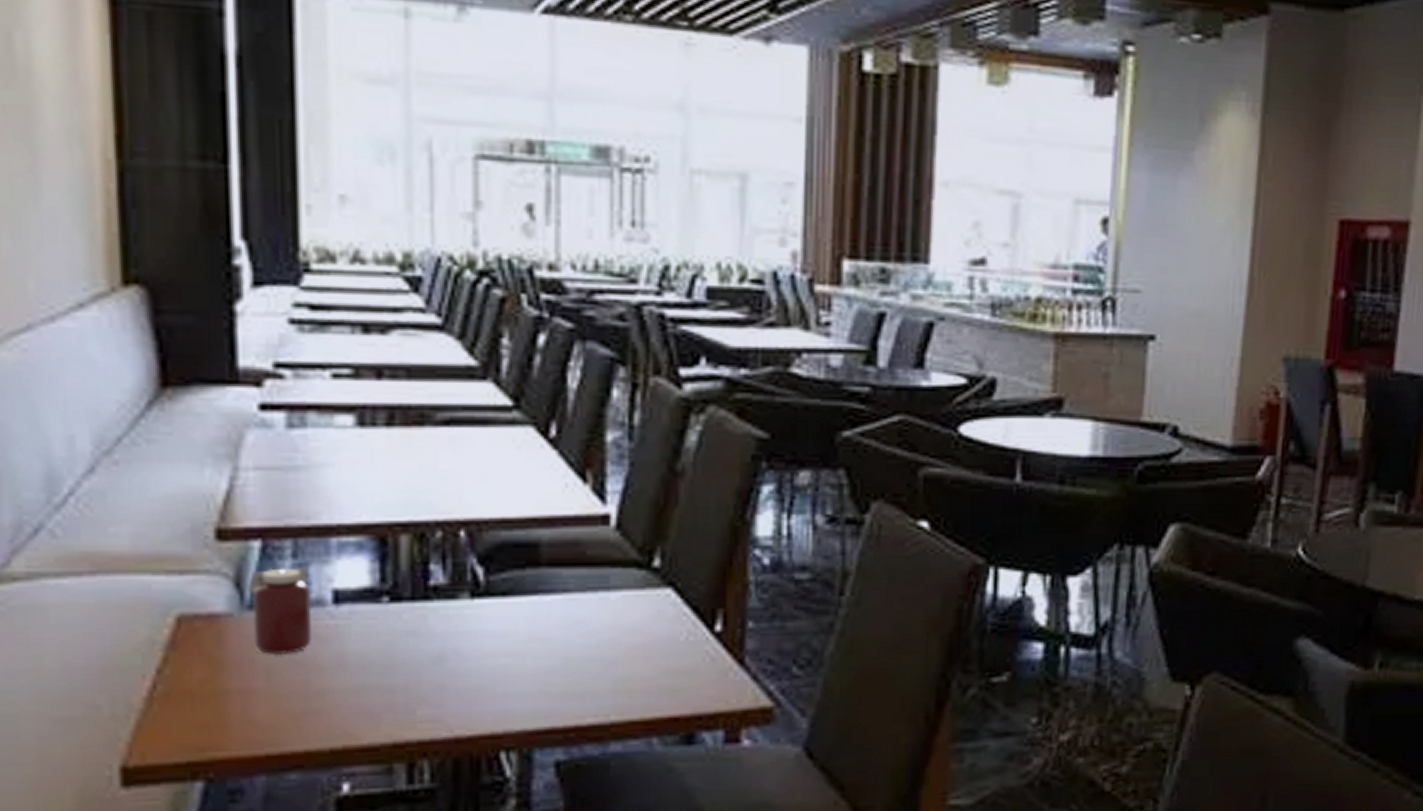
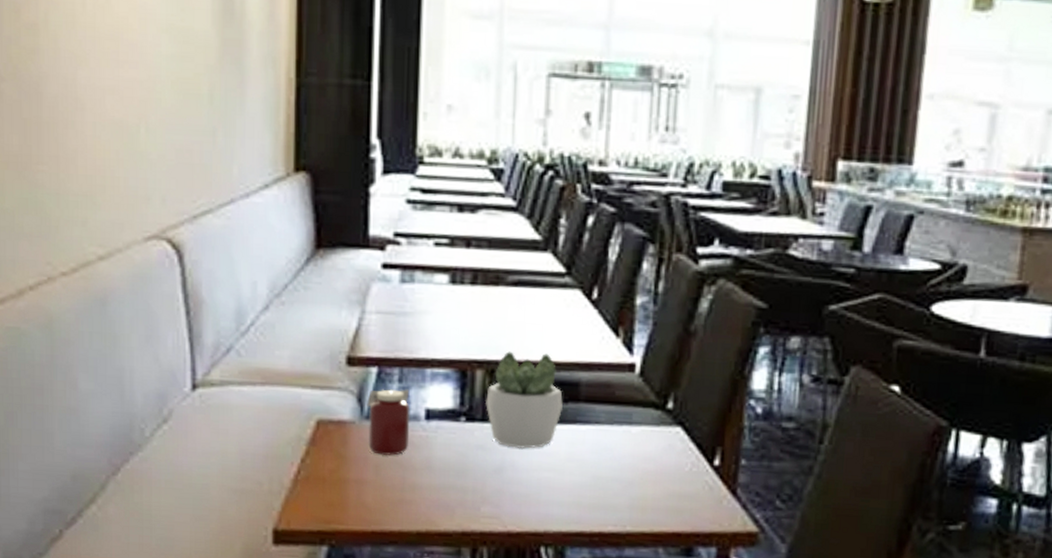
succulent plant: none [415,509,519,632] -> present [486,351,563,450]

